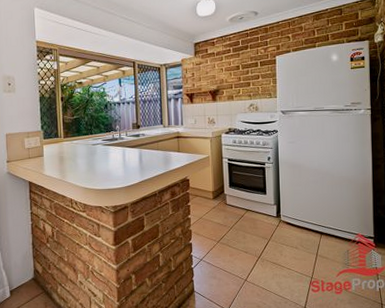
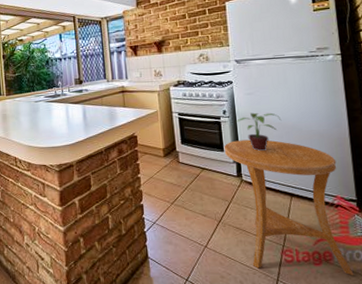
side table: none [266,184,367,302] -> present [224,139,354,276]
potted plant: none [279,159,318,195] -> present [237,112,282,152]

